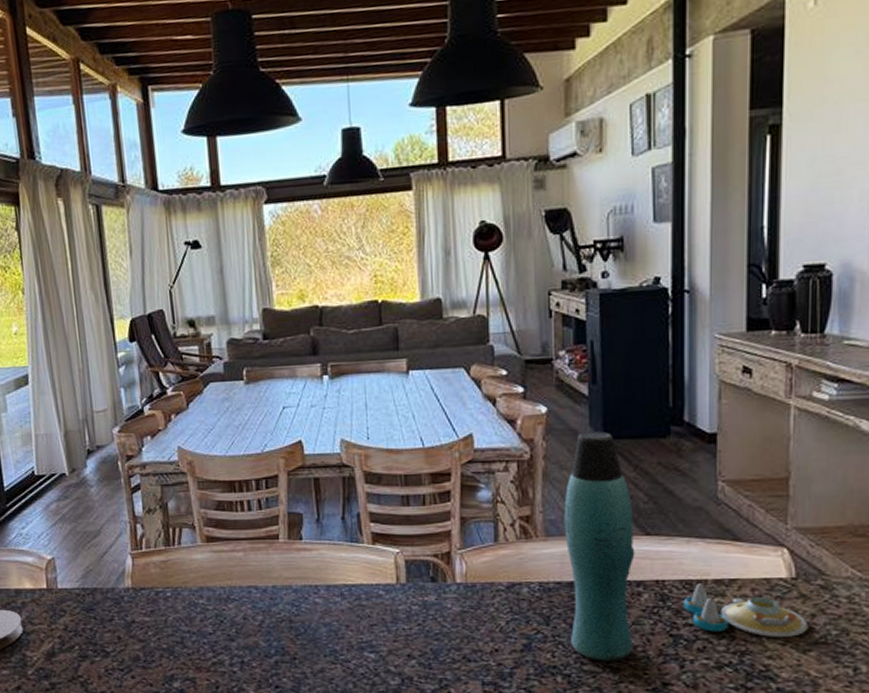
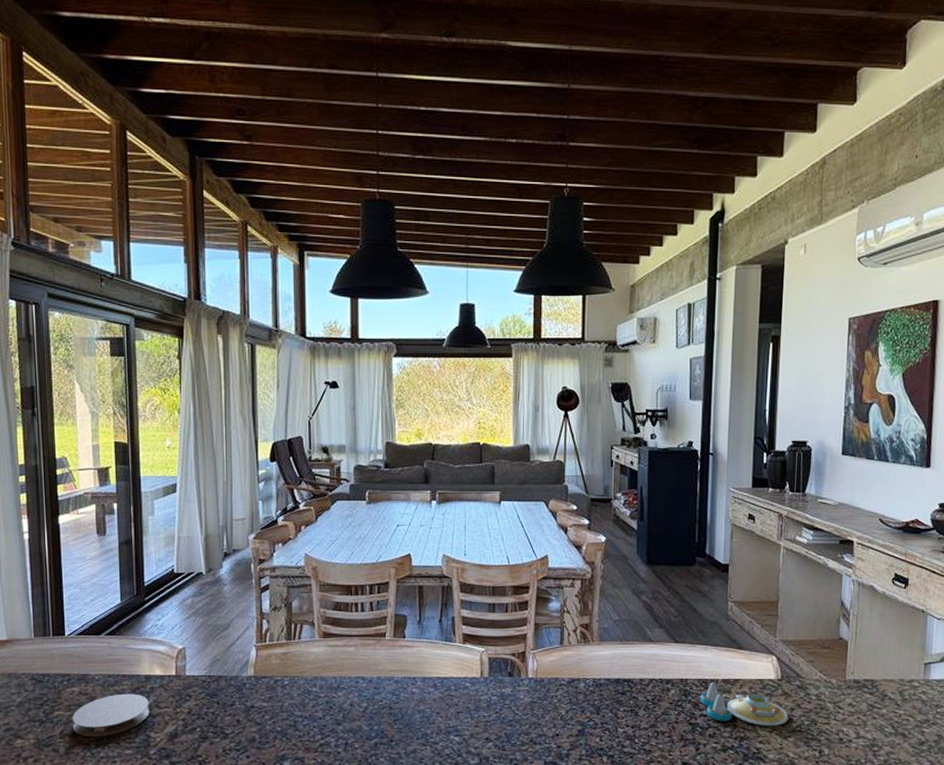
bottle: present [564,431,635,661] -> none [614,559,666,745]

